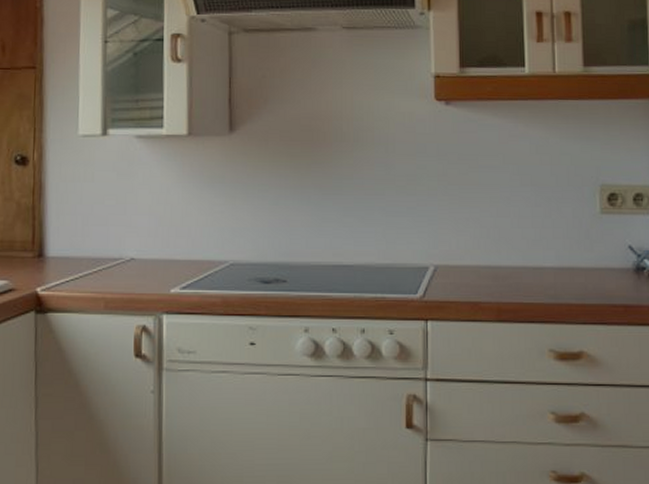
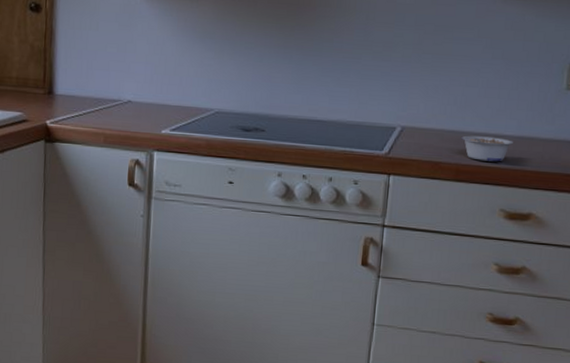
legume: none [499,270,554,297] -> present [461,135,513,162]

